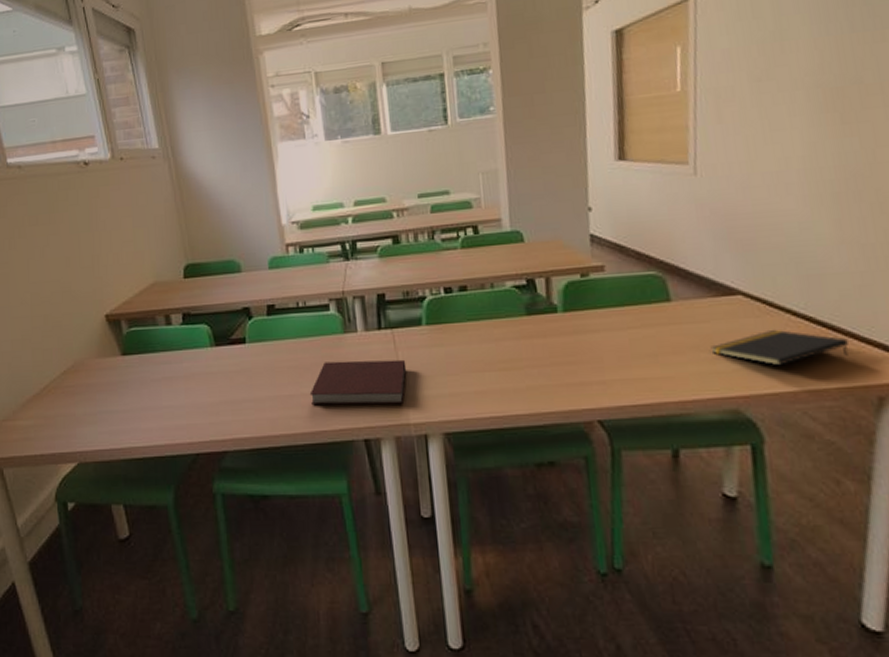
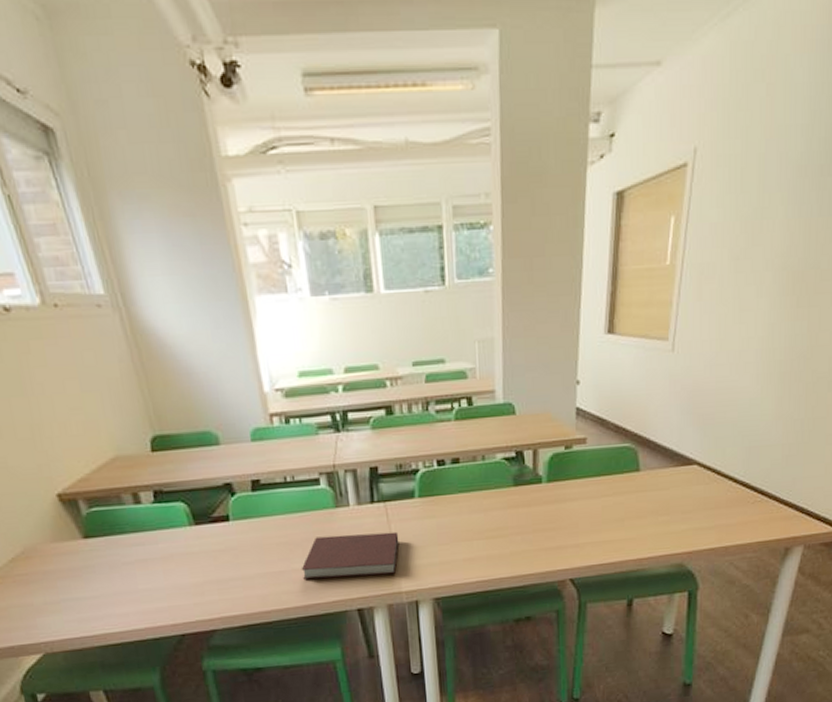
notepad: present [710,329,848,366] -> none [667,494,771,526]

